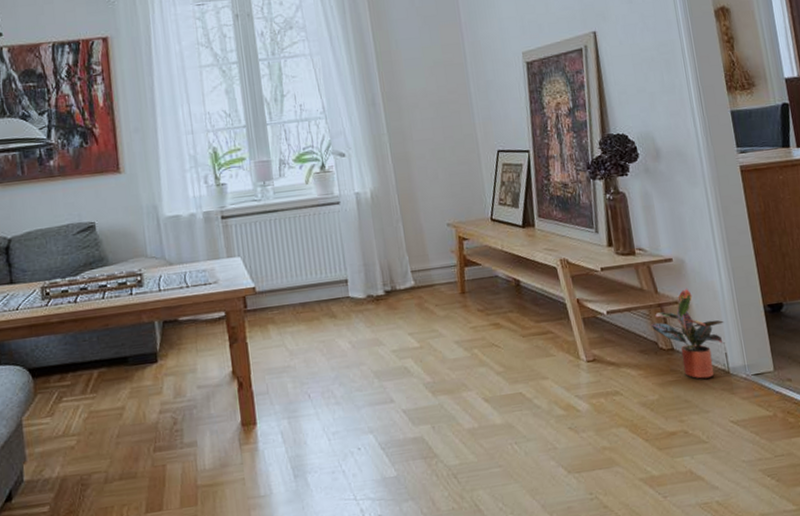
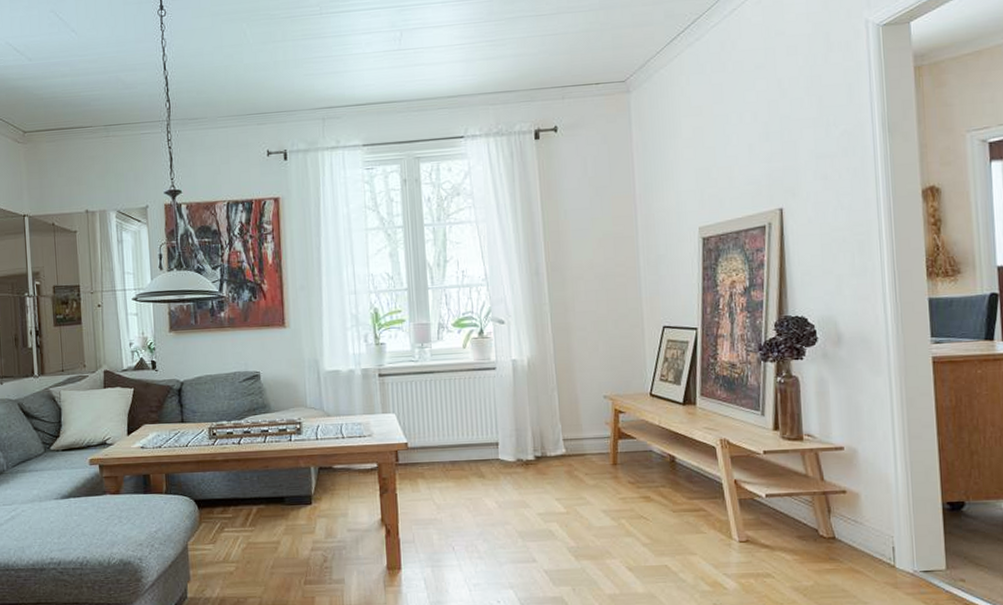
potted plant: present [650,288,724,379] -> none [812,478,895,570]

